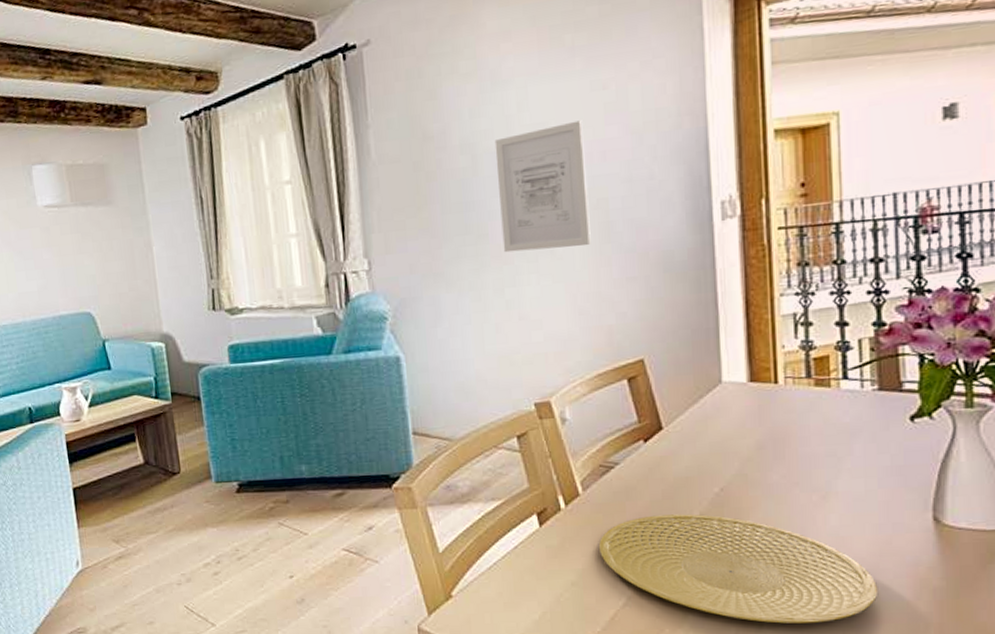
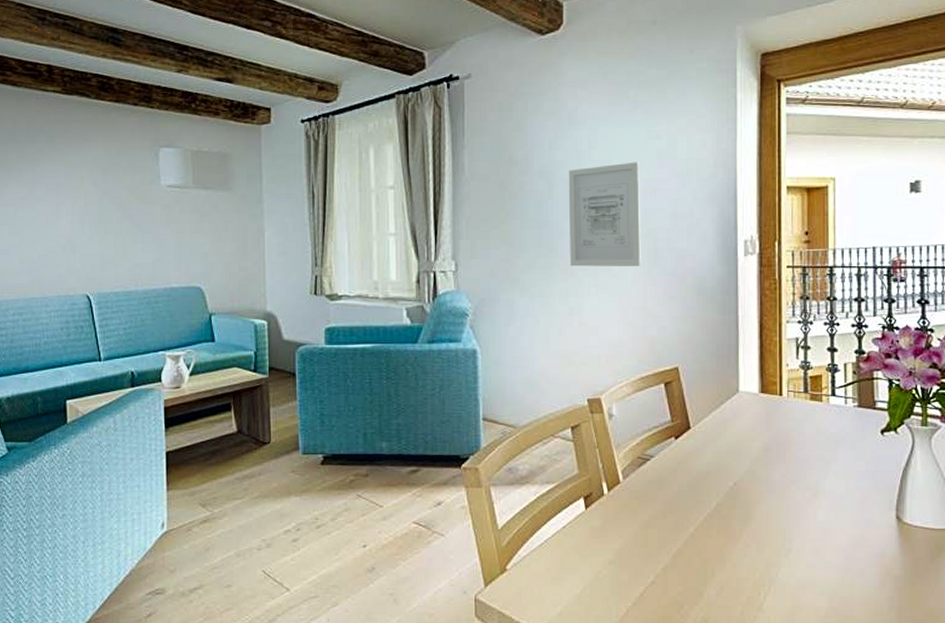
plate: present [598,514,879,624] -> none [633,504,854,604]

